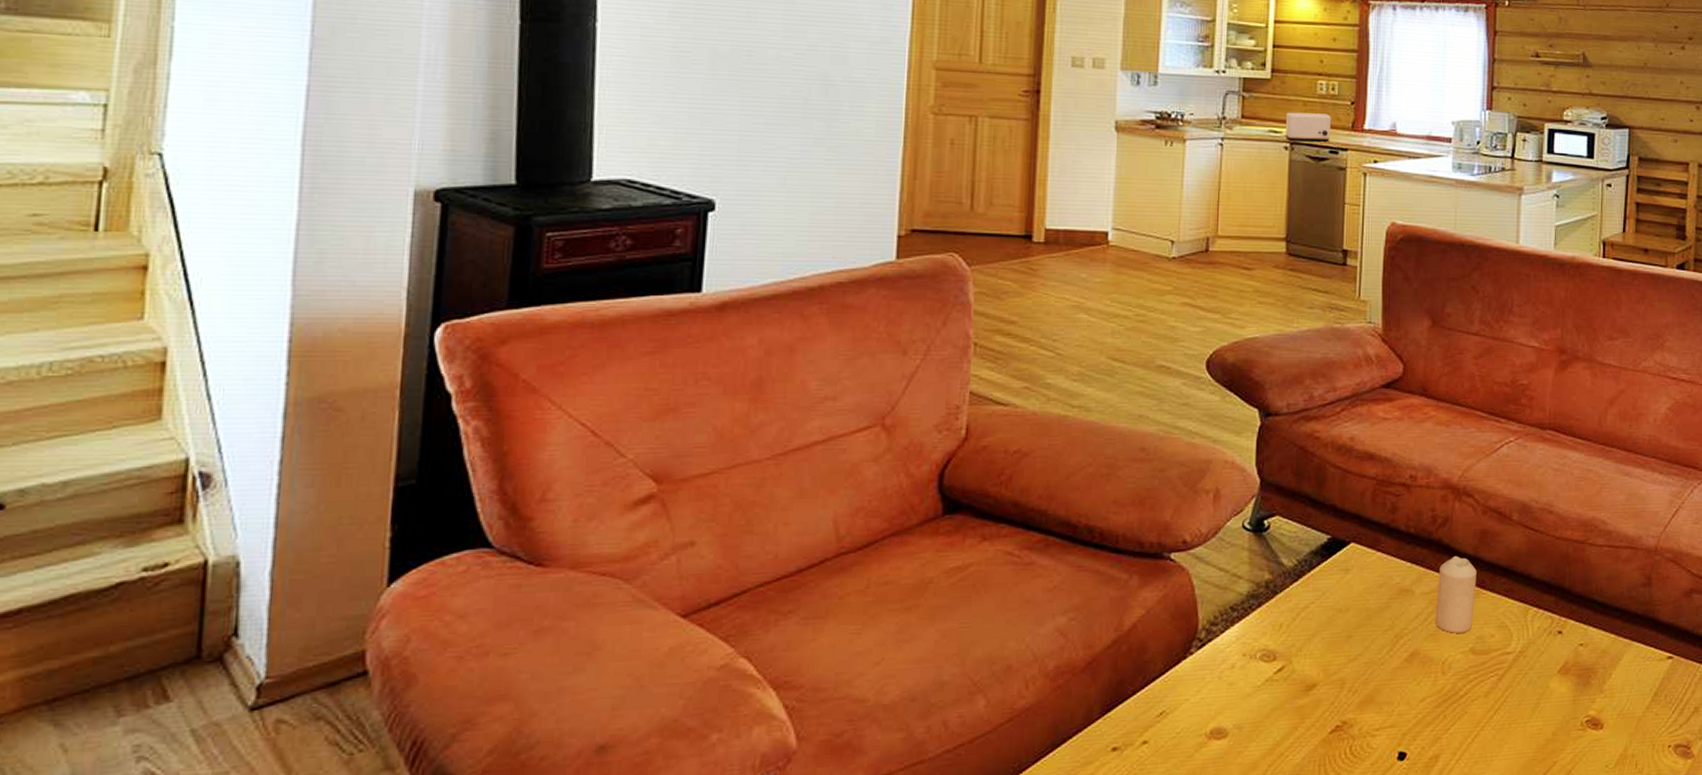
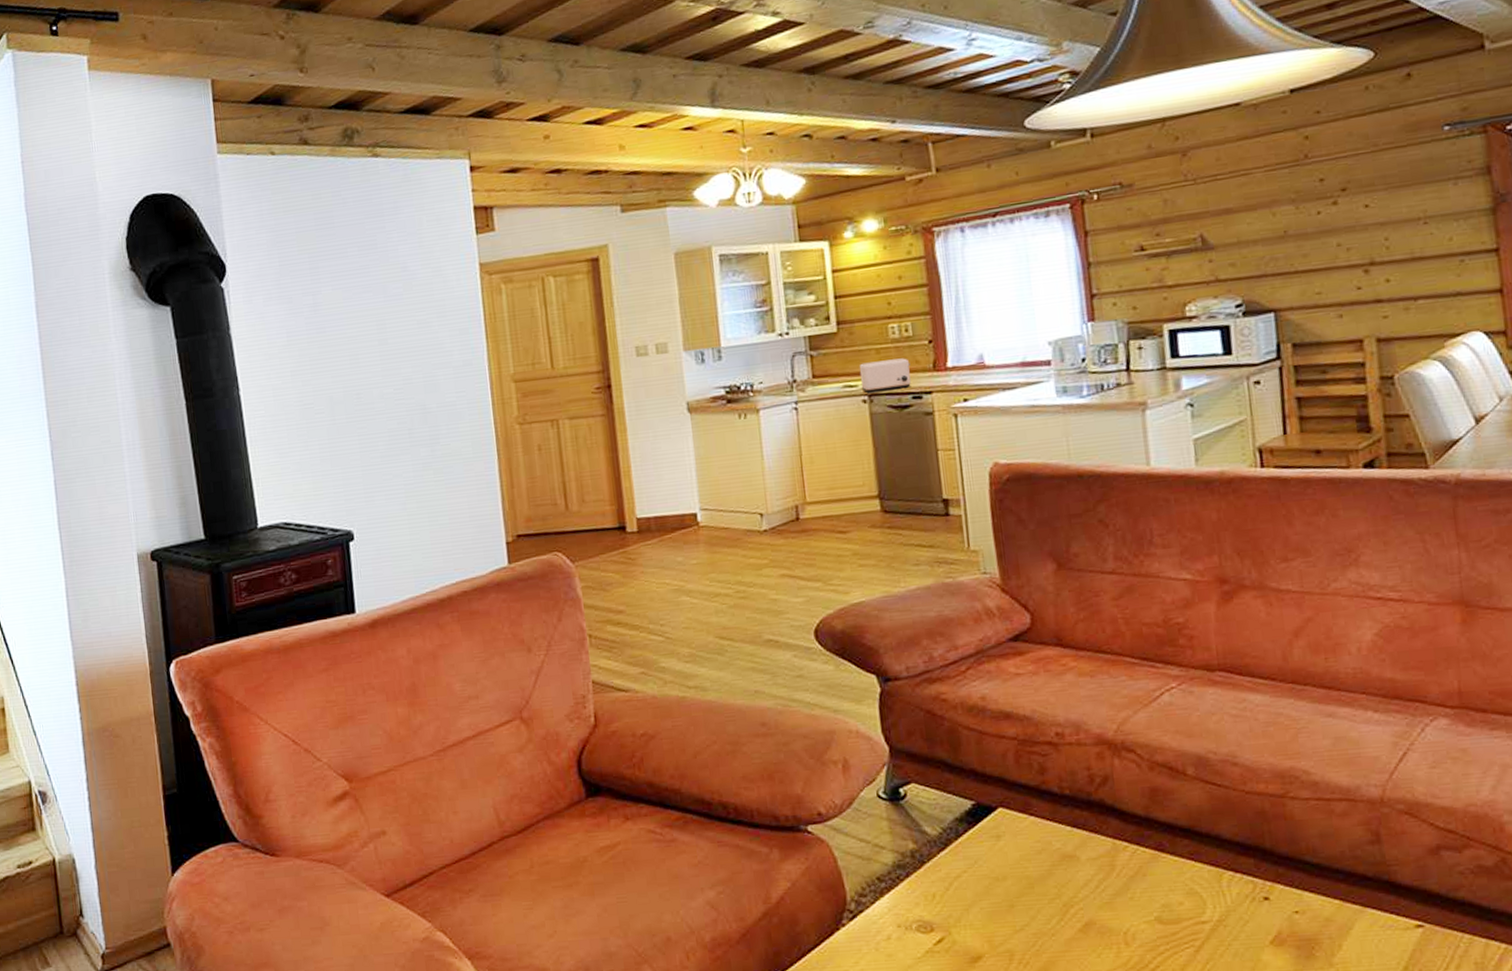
candle: present [1435,555,1477,633] -> none [1105,816,1155,902]

